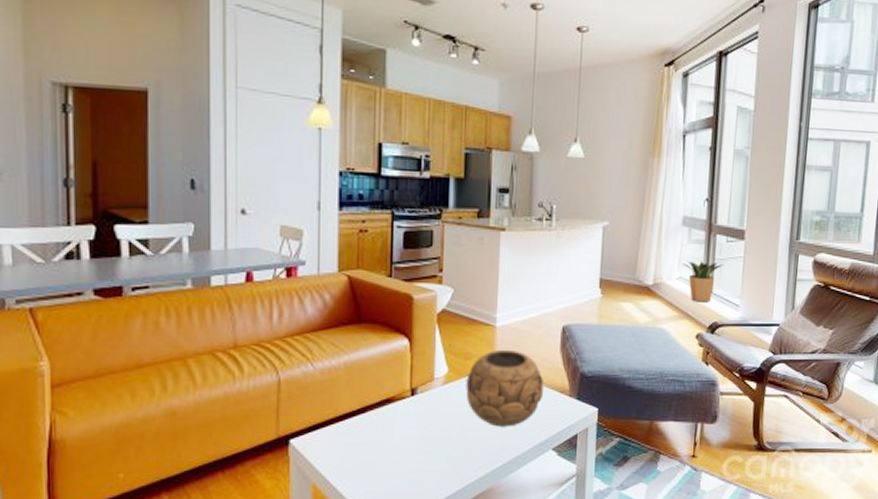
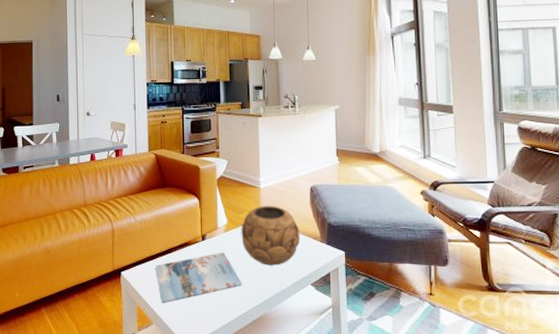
magazine: none [342,411,463,479] -> present [156,252,242,303]
potted plant: present [682,260,725,302] -> none [402,132,438,165]

